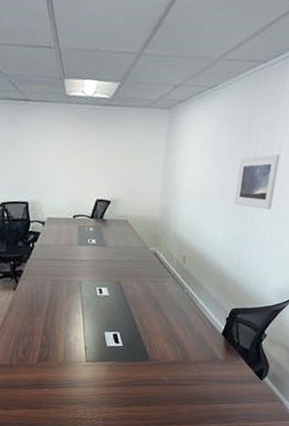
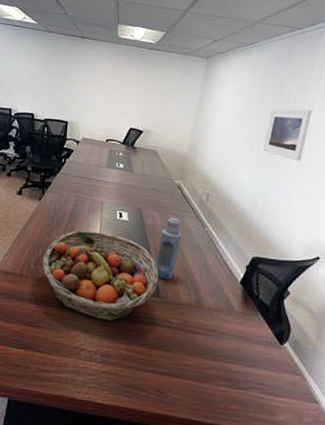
fruit basket: none [29,310,147,391] -> present [42,230,159,321]
bottle: none [141,284,163,344] -> present [156,217,182,280]

